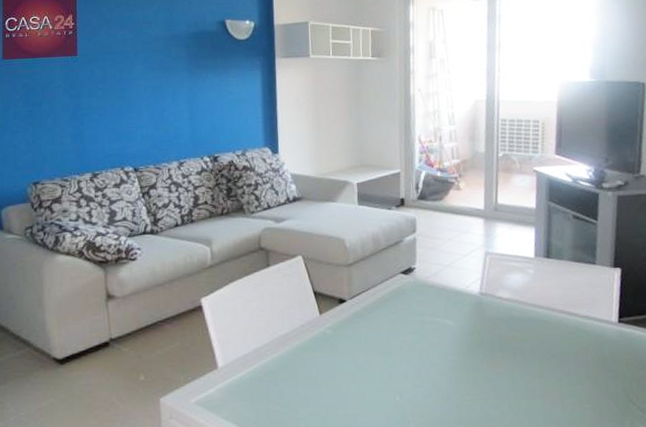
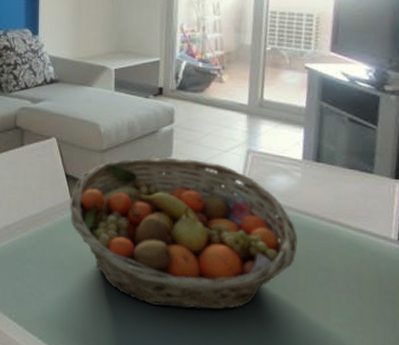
fruit basket: none [319,265,533,410] -> present [70,157,298,311]

